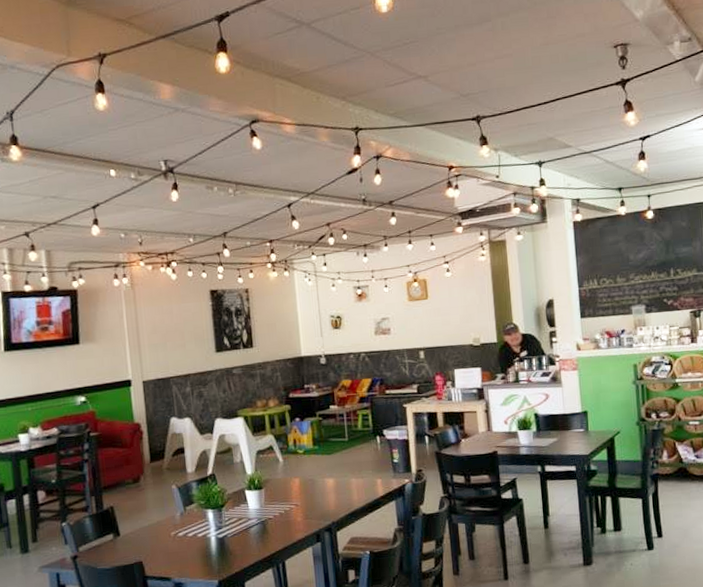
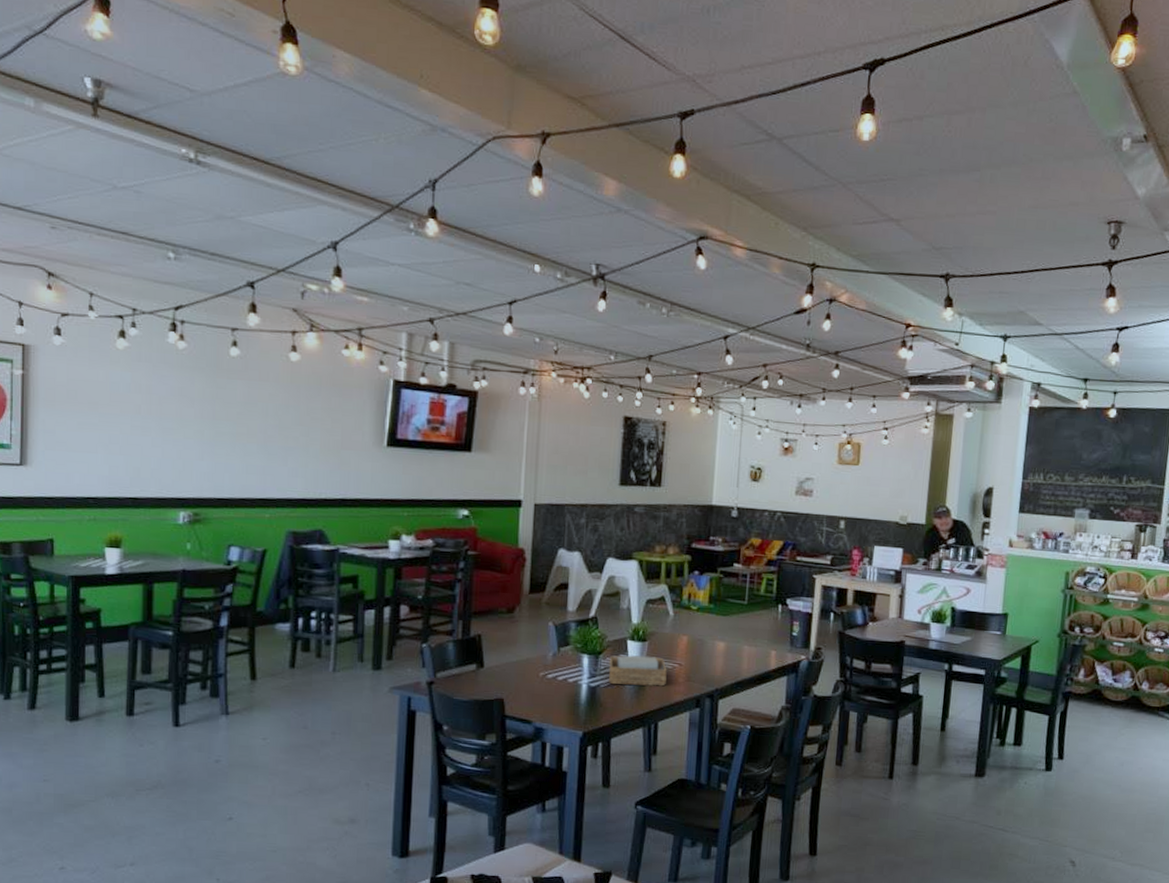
napkin holder: none [231,501,287,533] -> present [608,655,667,687]

